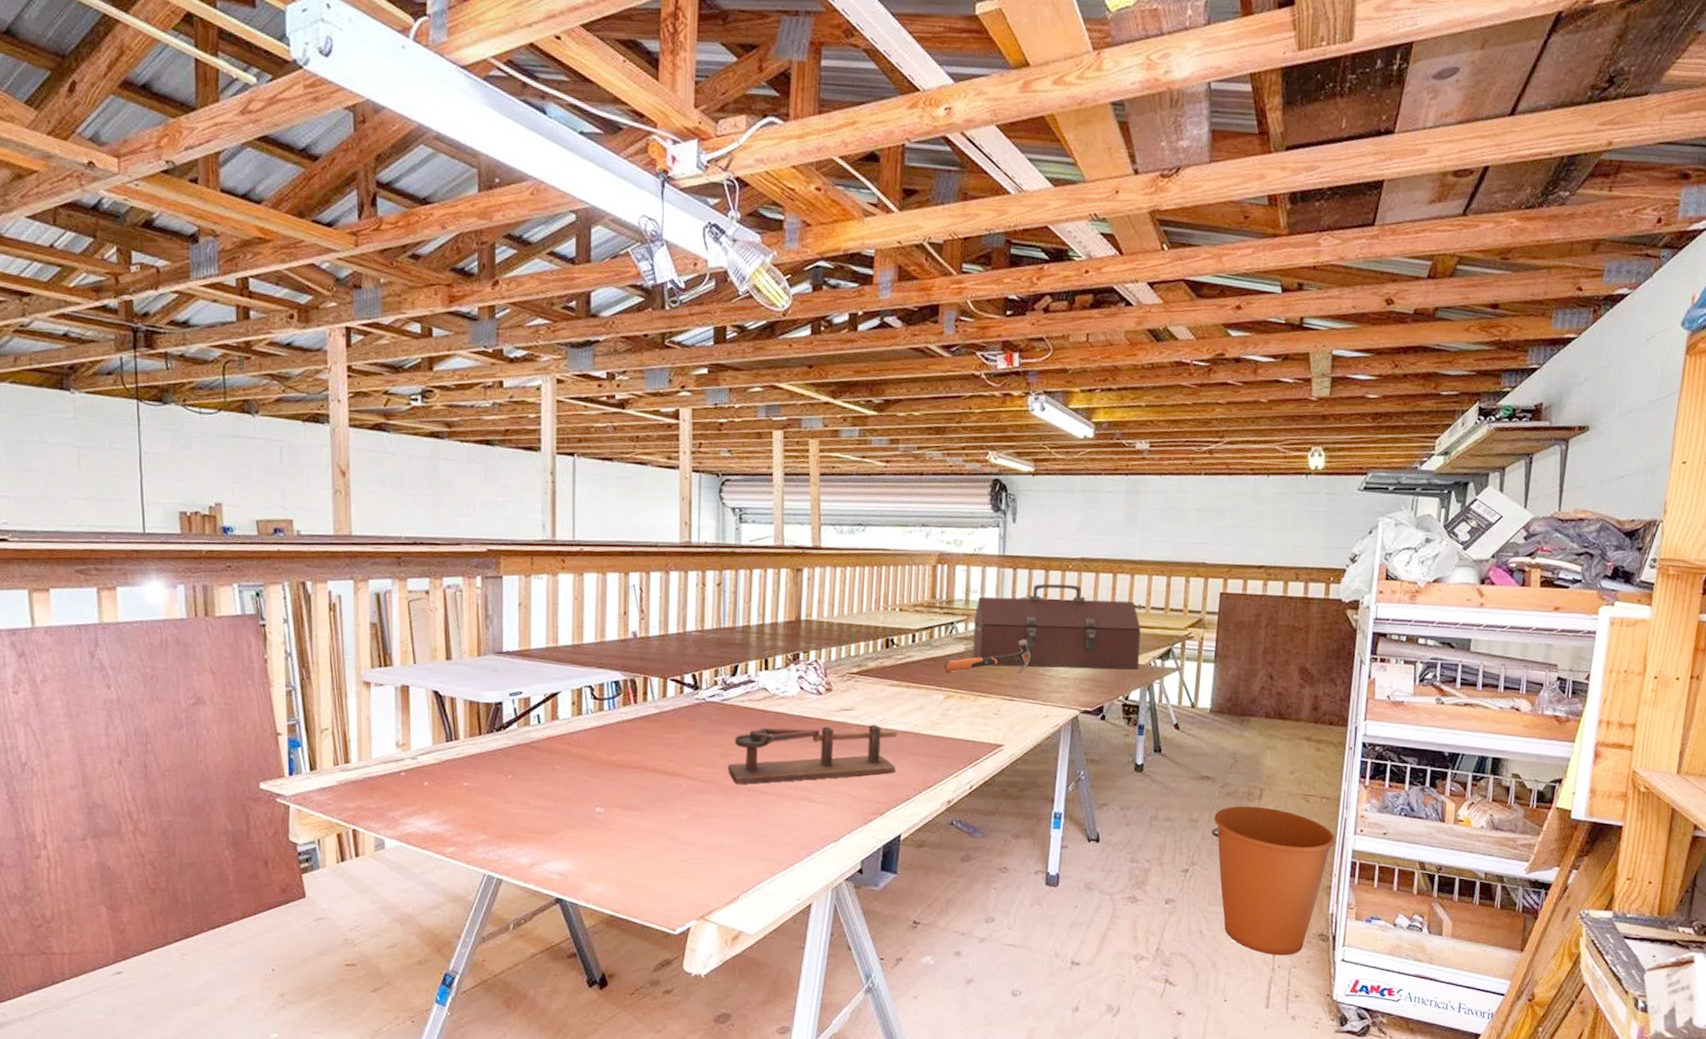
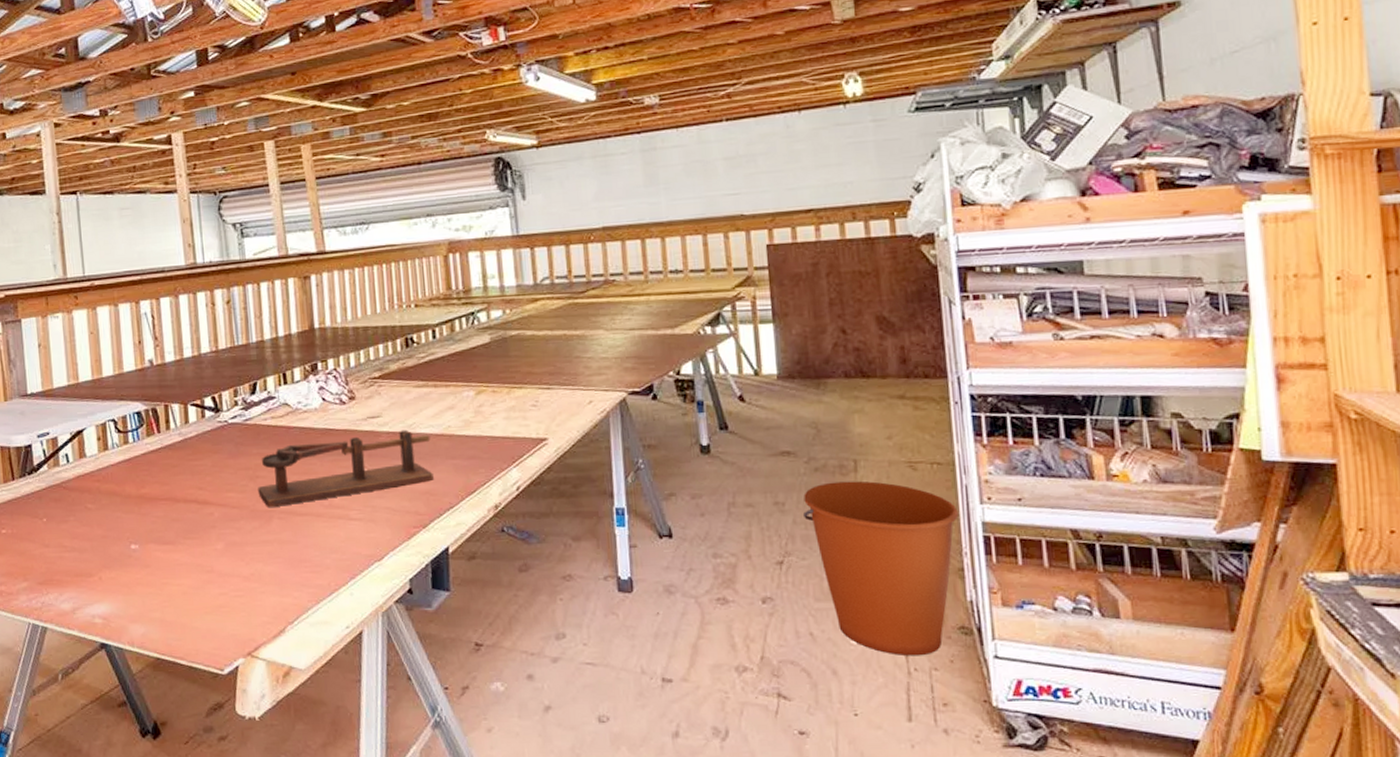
claw hammer: present [944,640,1030,673] -> none [470,322,563,365]
toolbox: present [972,584,1141,670] -> none [495,257,687,354]

